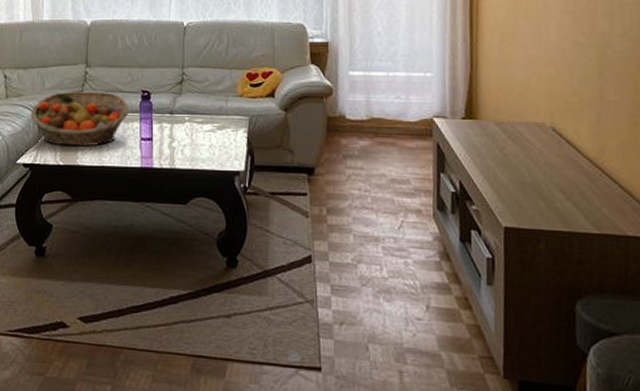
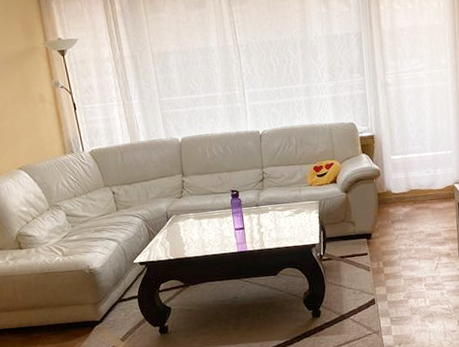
fruit basket: present [30,91,129,147] -> none [140,195,223,244]

